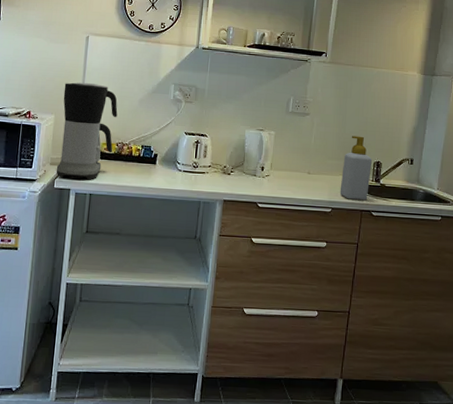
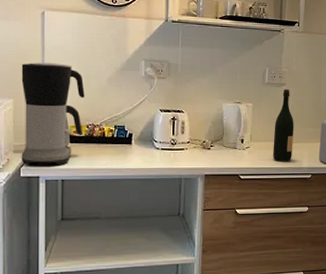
wine bottle: none [292,118,316,193] -> present [273,89,294,162]

